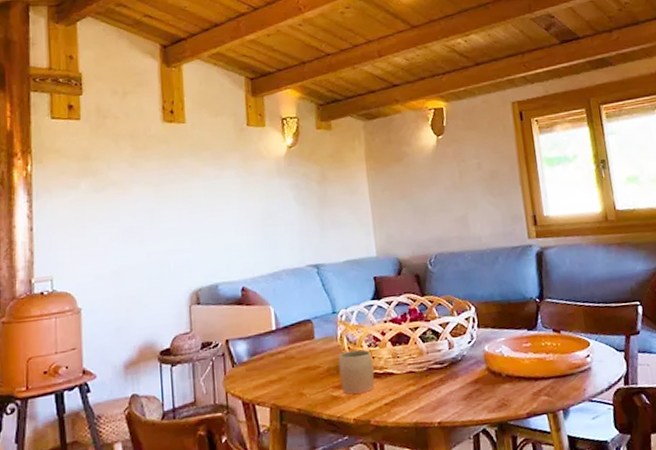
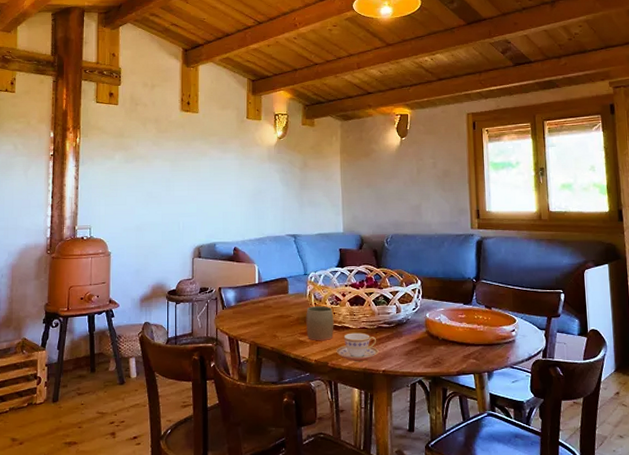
teacup: none [379,378,431,415] -> present [336,332,379,361]

